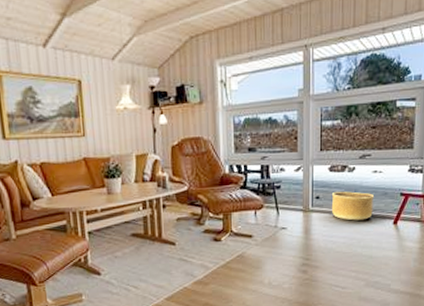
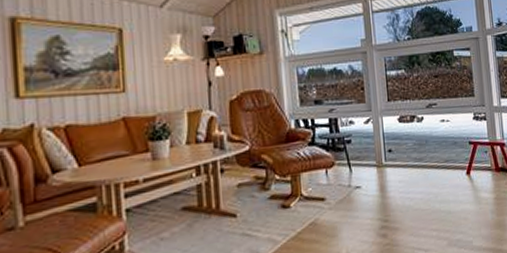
basket: present [331,191,375,221] -> none [403,142,446,174]

